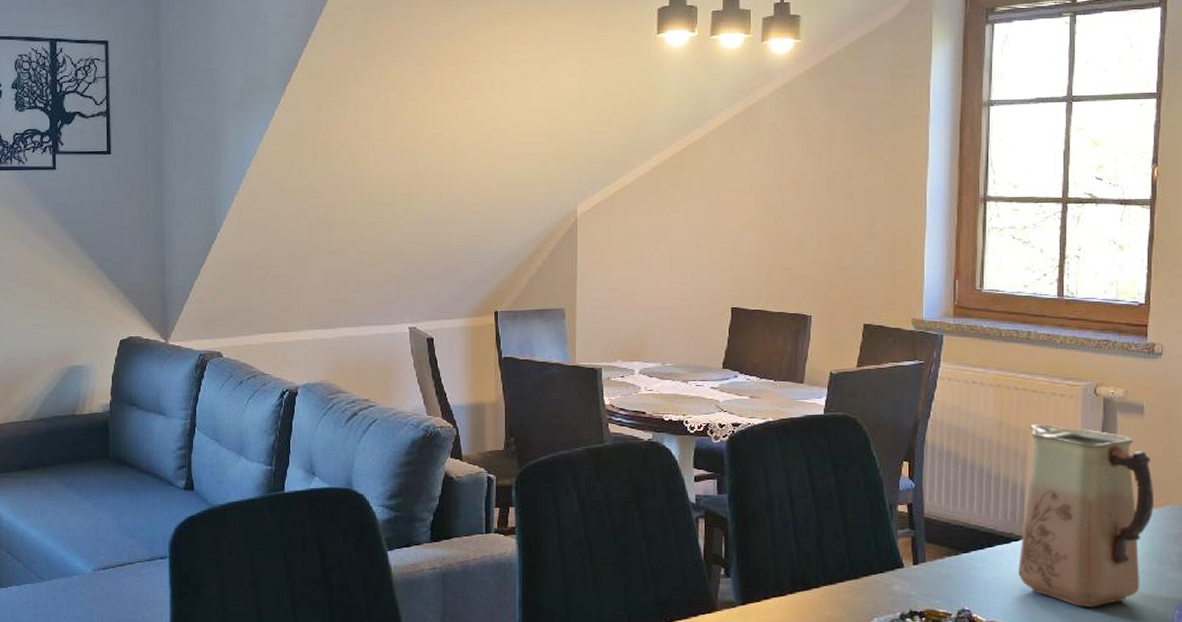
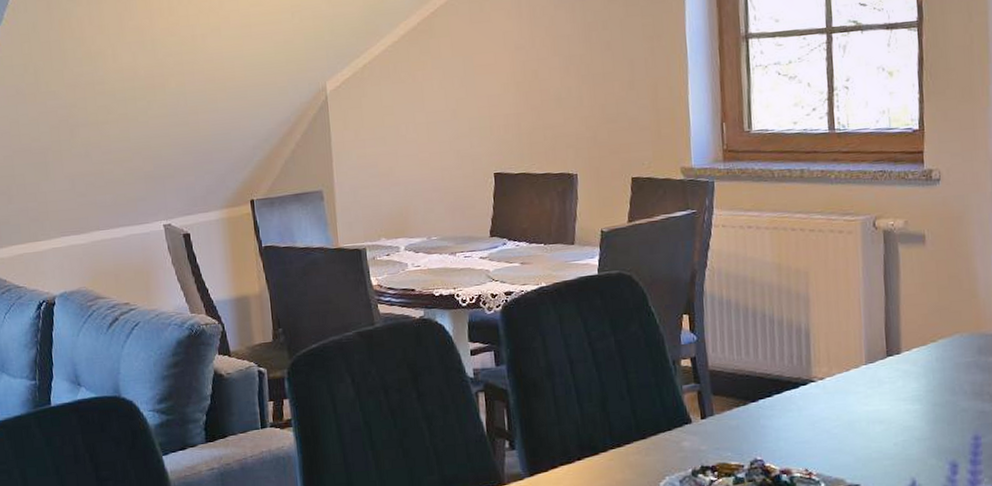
vase: present [1018,424,1154,607] -> none [808,263,942,446]

